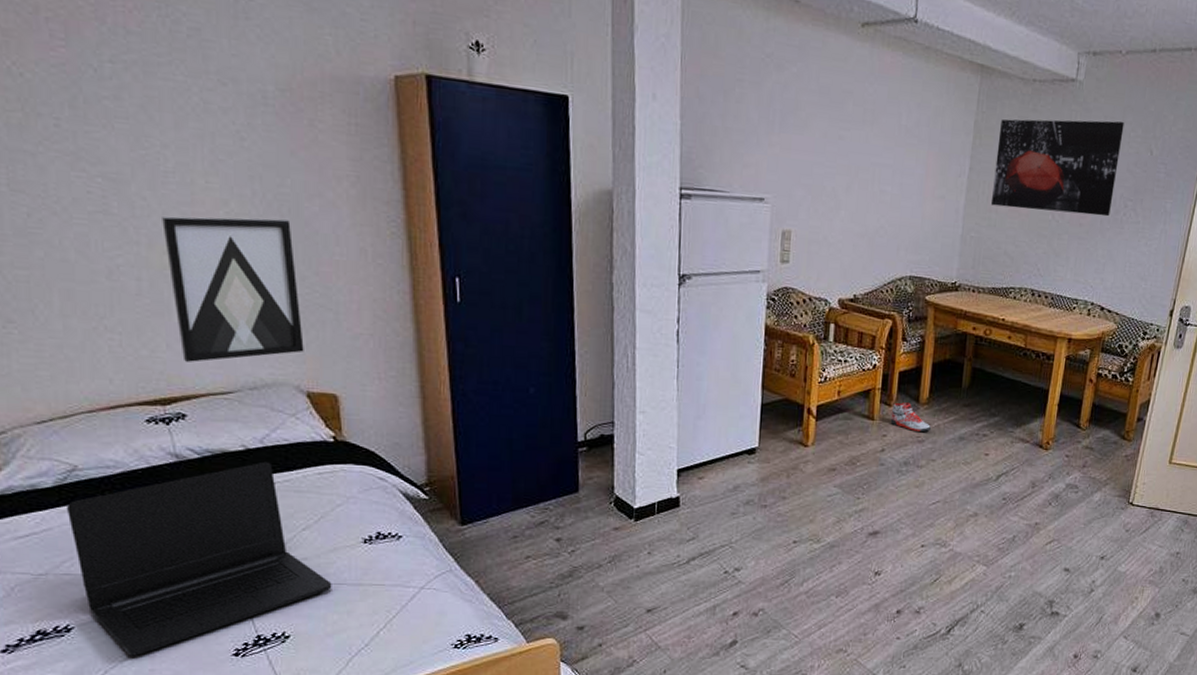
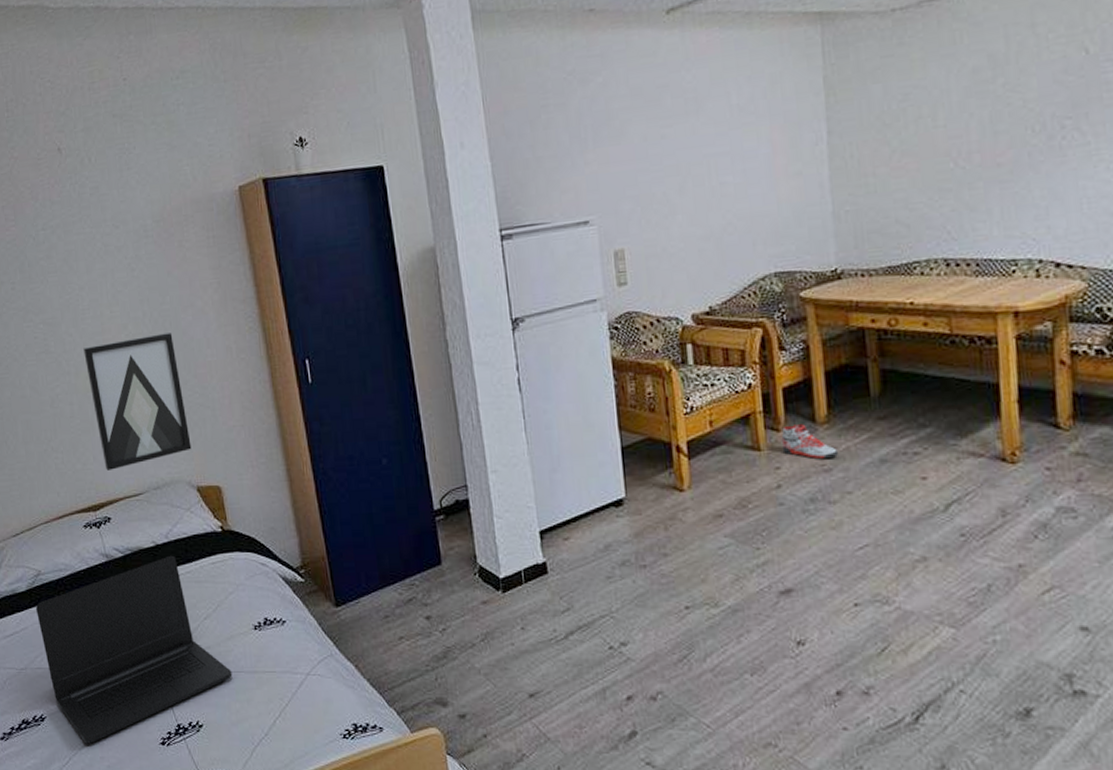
wall art: present [990,119,1125,217] -> none [858,25,1041,169]

